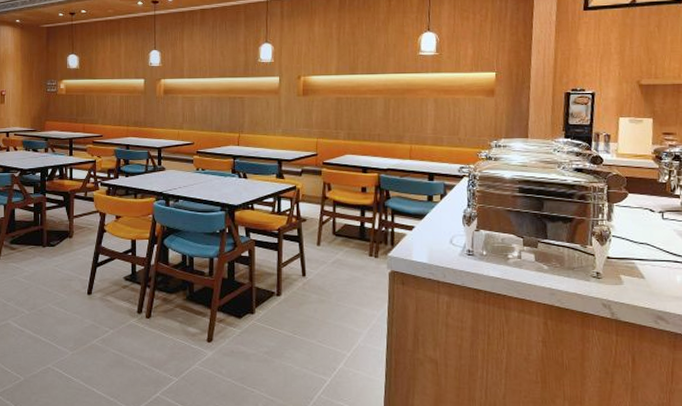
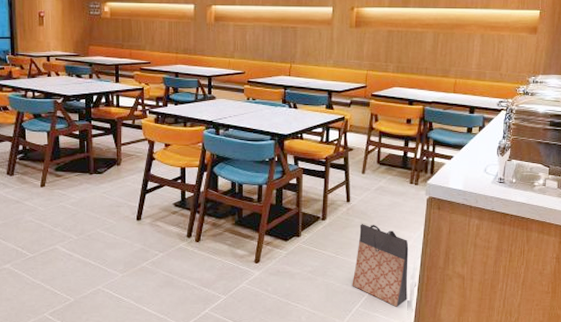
bag: none [312,300,375,395] -> present [352,224,409,307]

